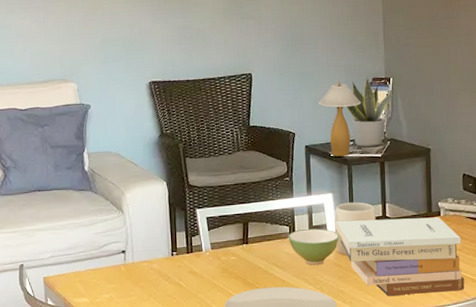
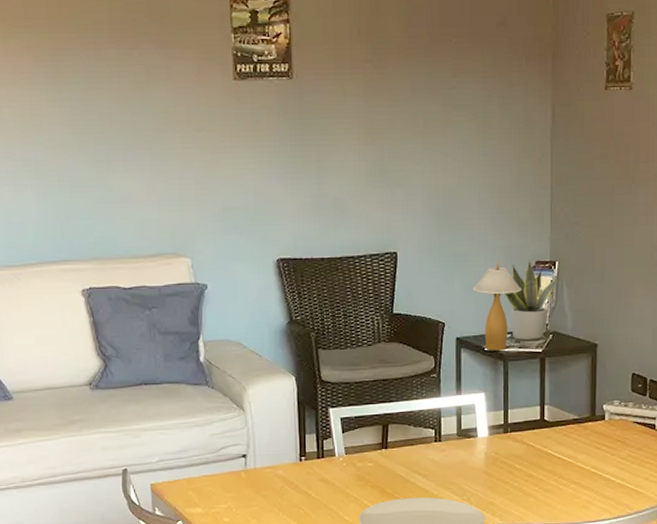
bowl: present [288,228,340,265] -> none [433,432,492,474]
mug: present [334,202,376,256] -> none [486,403,533,463]
books: present [335,217,465,296] -> none [486,421,628,508]

